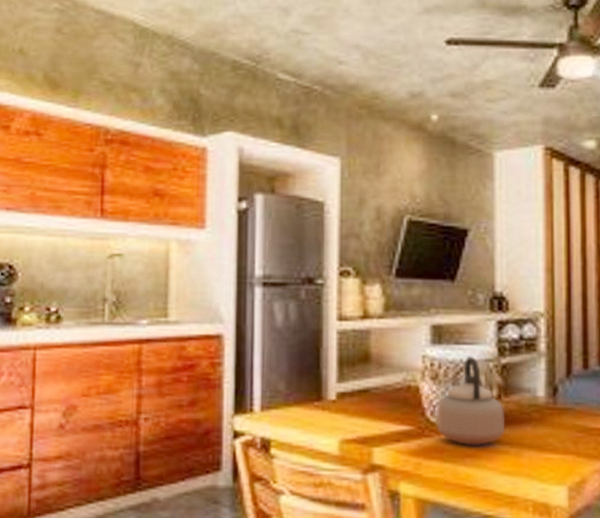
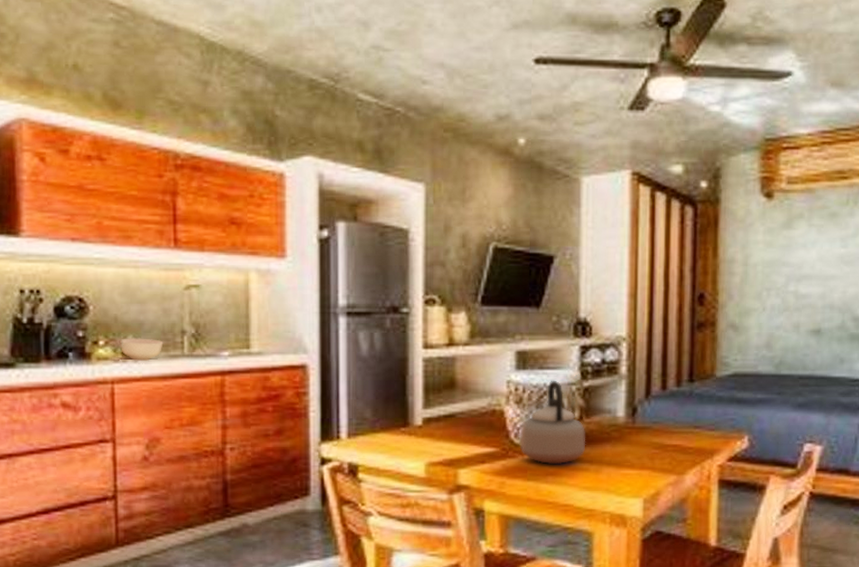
bowl: none [45,304,86,327] -> present [120,338,164,361]

